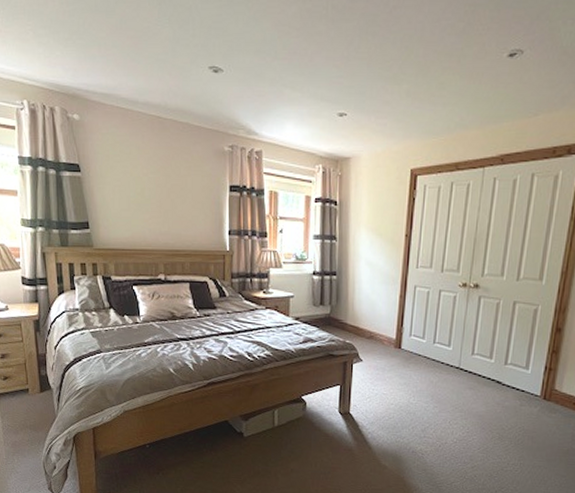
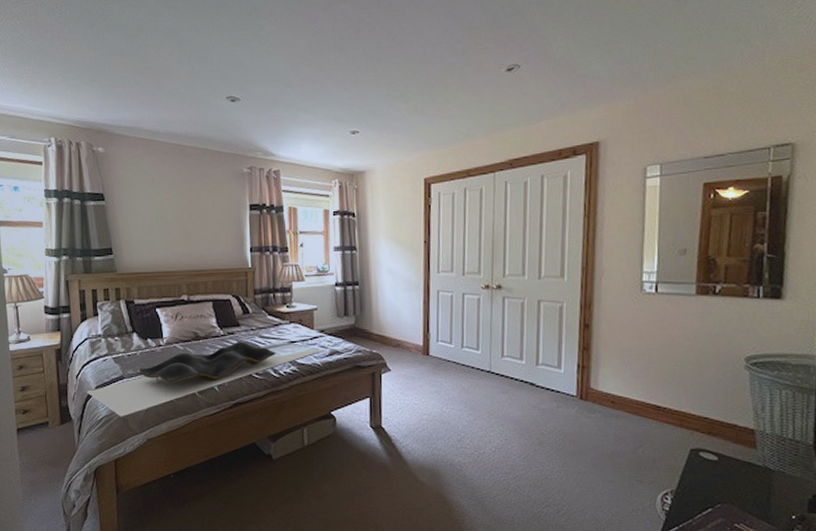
throw blanket: none [64,323,297,389] -> present [86,340,323,417]

